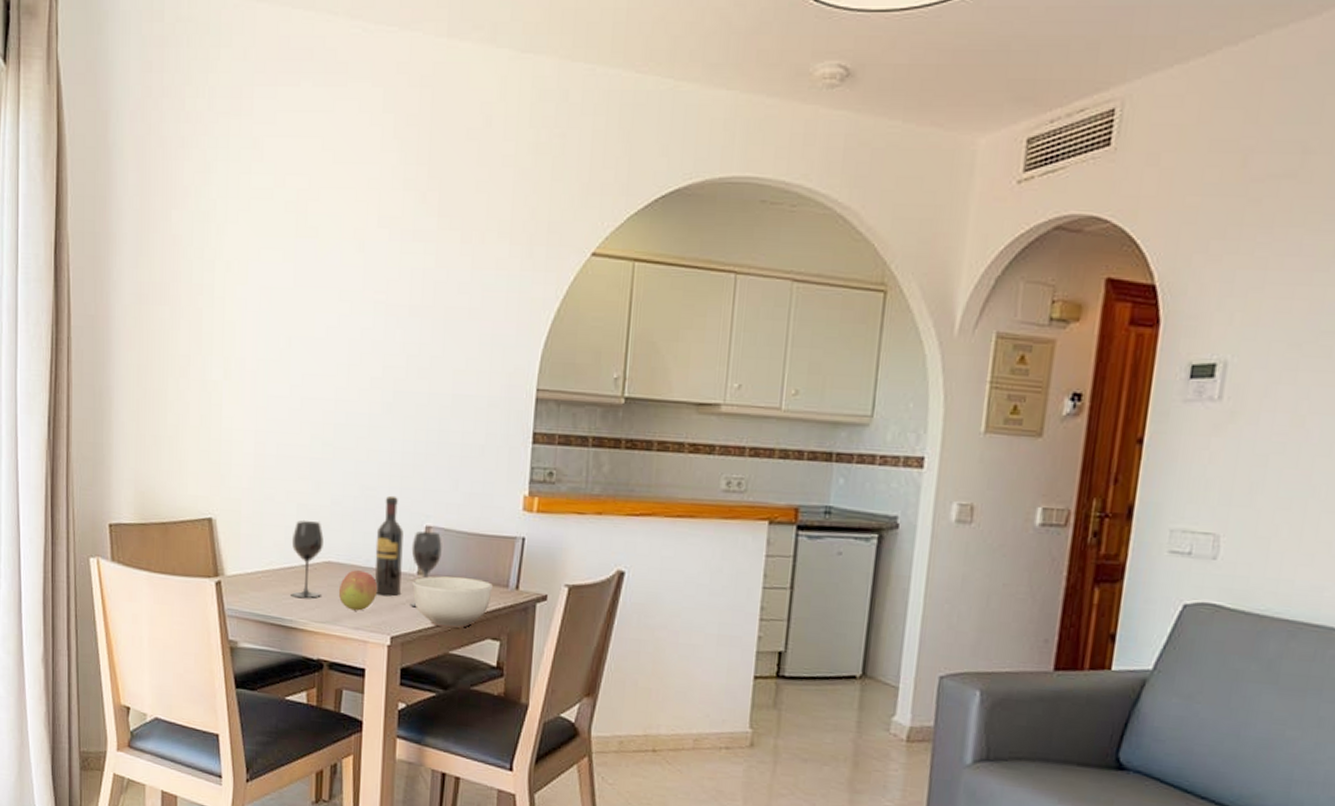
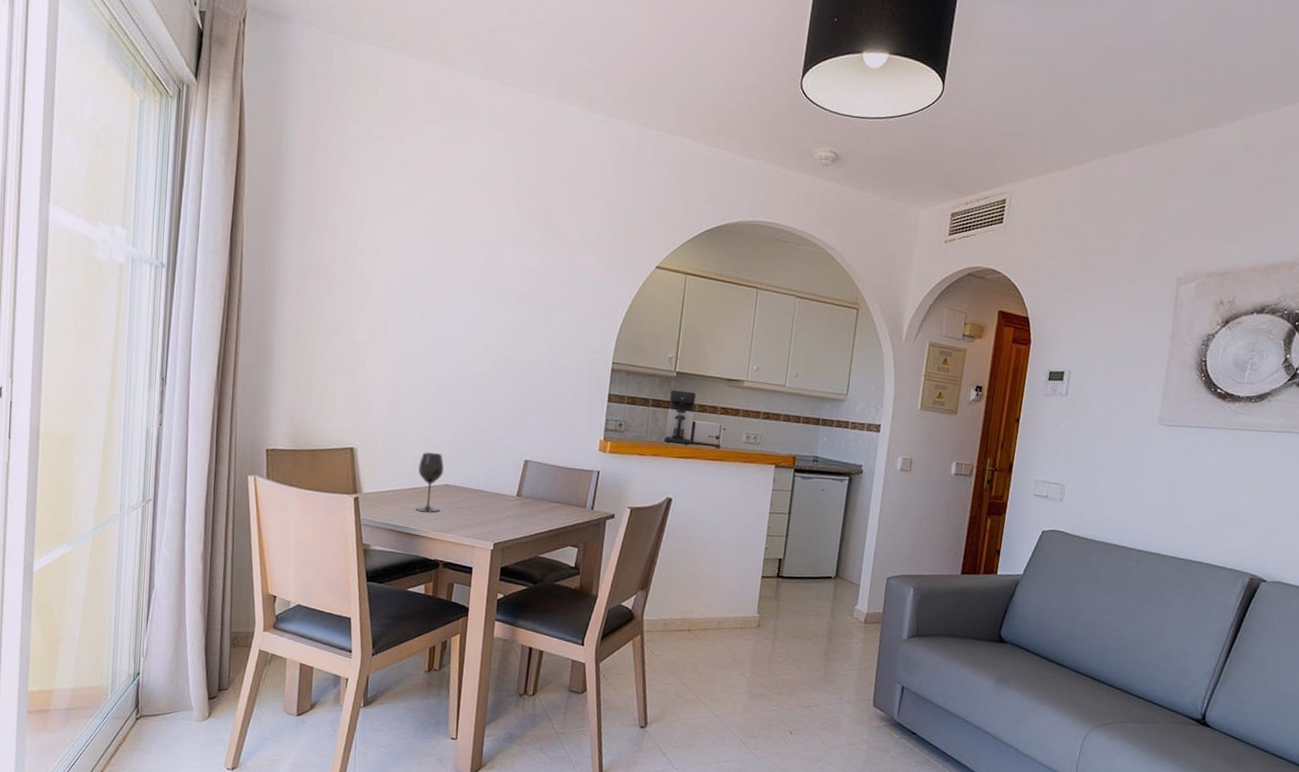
fruit: present [338,570,378,611] -> none [454,491,485,523]
wine bottle: present [374,495,404,596] -> none [482,436,507,512]
wine glass: present [410,531,443,608] -> none [510,464,538,521]
bowl: present [412,575,493,629] -> none [512,497,574,538]
coffee maker: none [610,422,653,499] -> present [663,390,696,446]
toaster: none [646,463,698,500] -> present [689,420,727,448]

